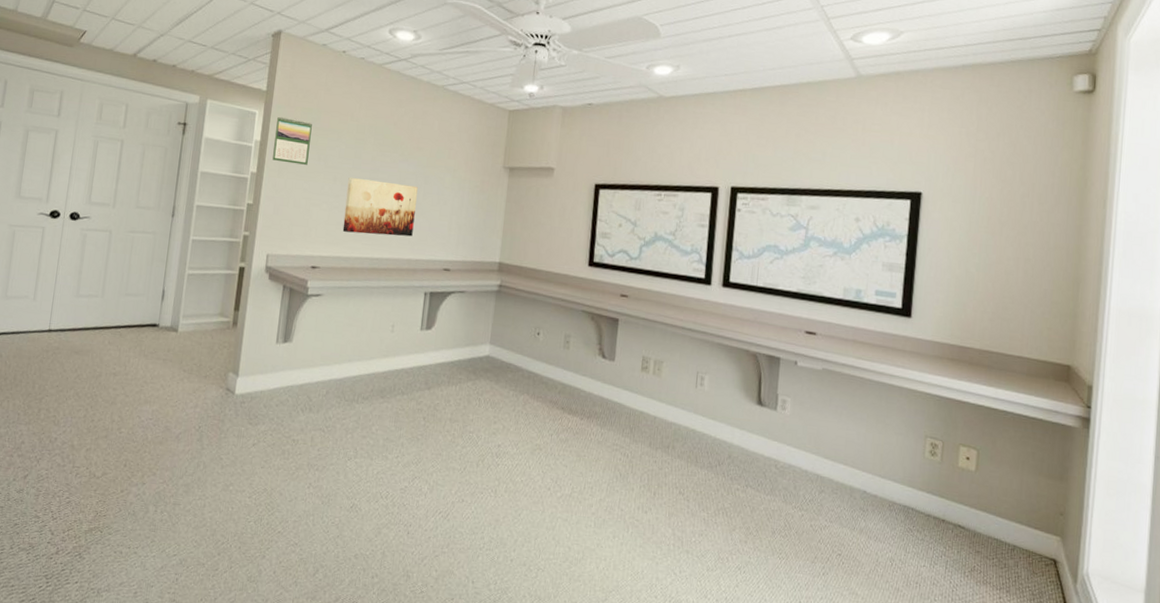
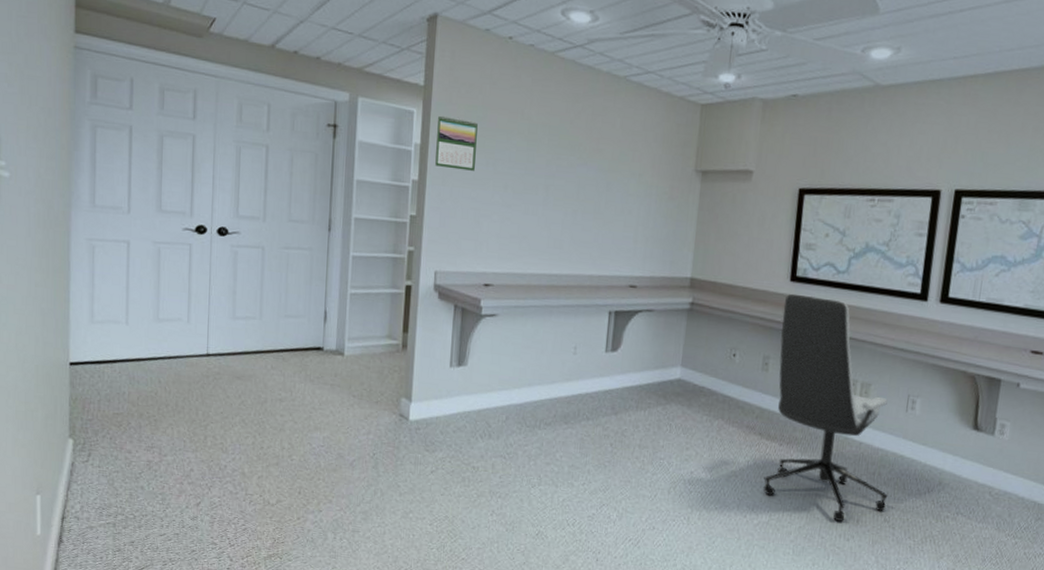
wall art: present [342,178,418,237] -> none [516,185,599,250]
office chair: none [565,277,682,494] -> present [762,293,888,521]

